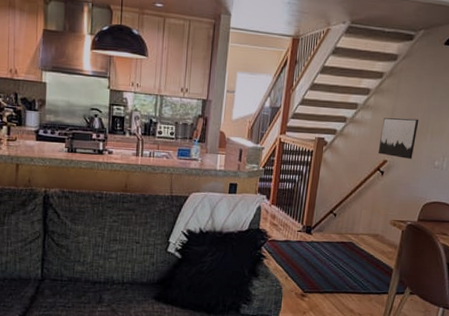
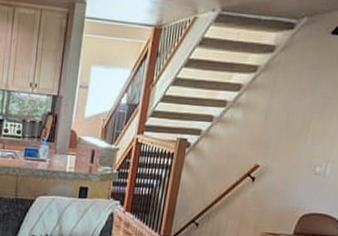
wall art: present [378,118,419,159] -> none [248,117,299,164]

